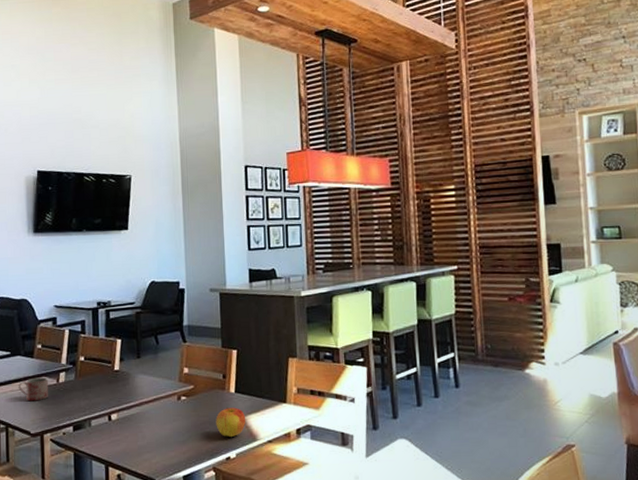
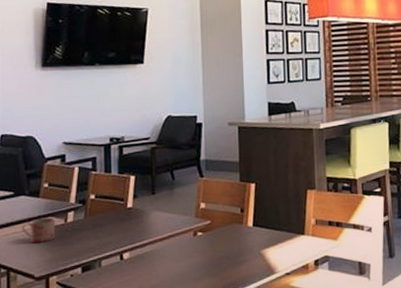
apple: present [216,406,246,437] -> none [233,241,264,271]

